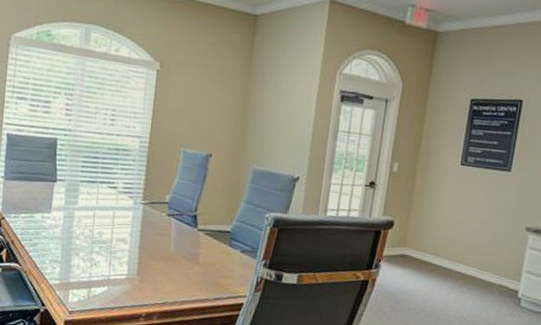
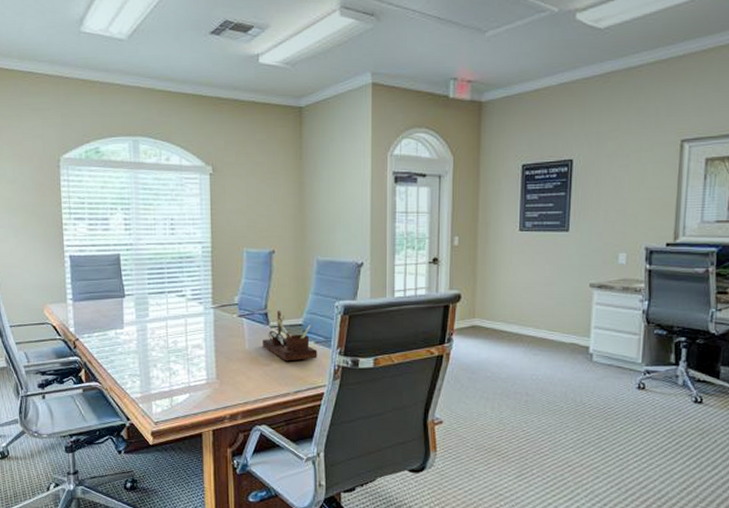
desk organizer: none [188,215,242,268] -> present [263,311,318,362]

